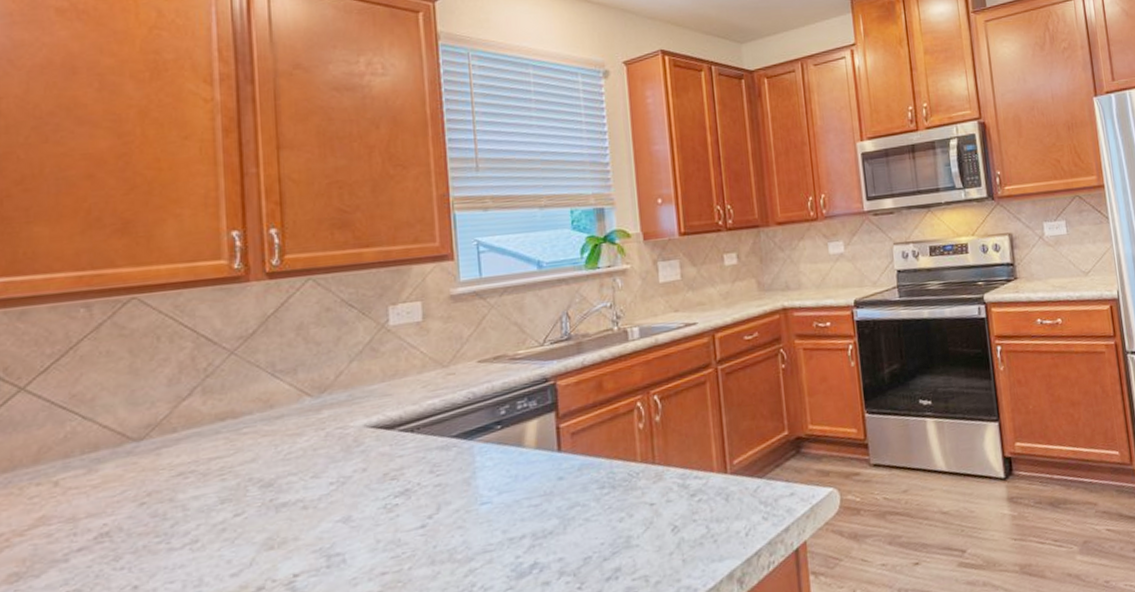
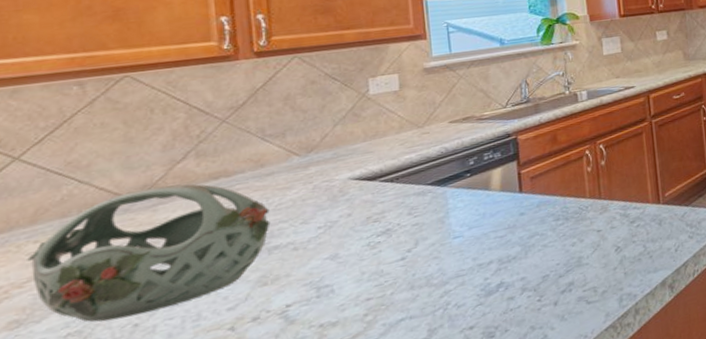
decorative basket: none [29,425,279,581] -> present [27,184,271,322]

